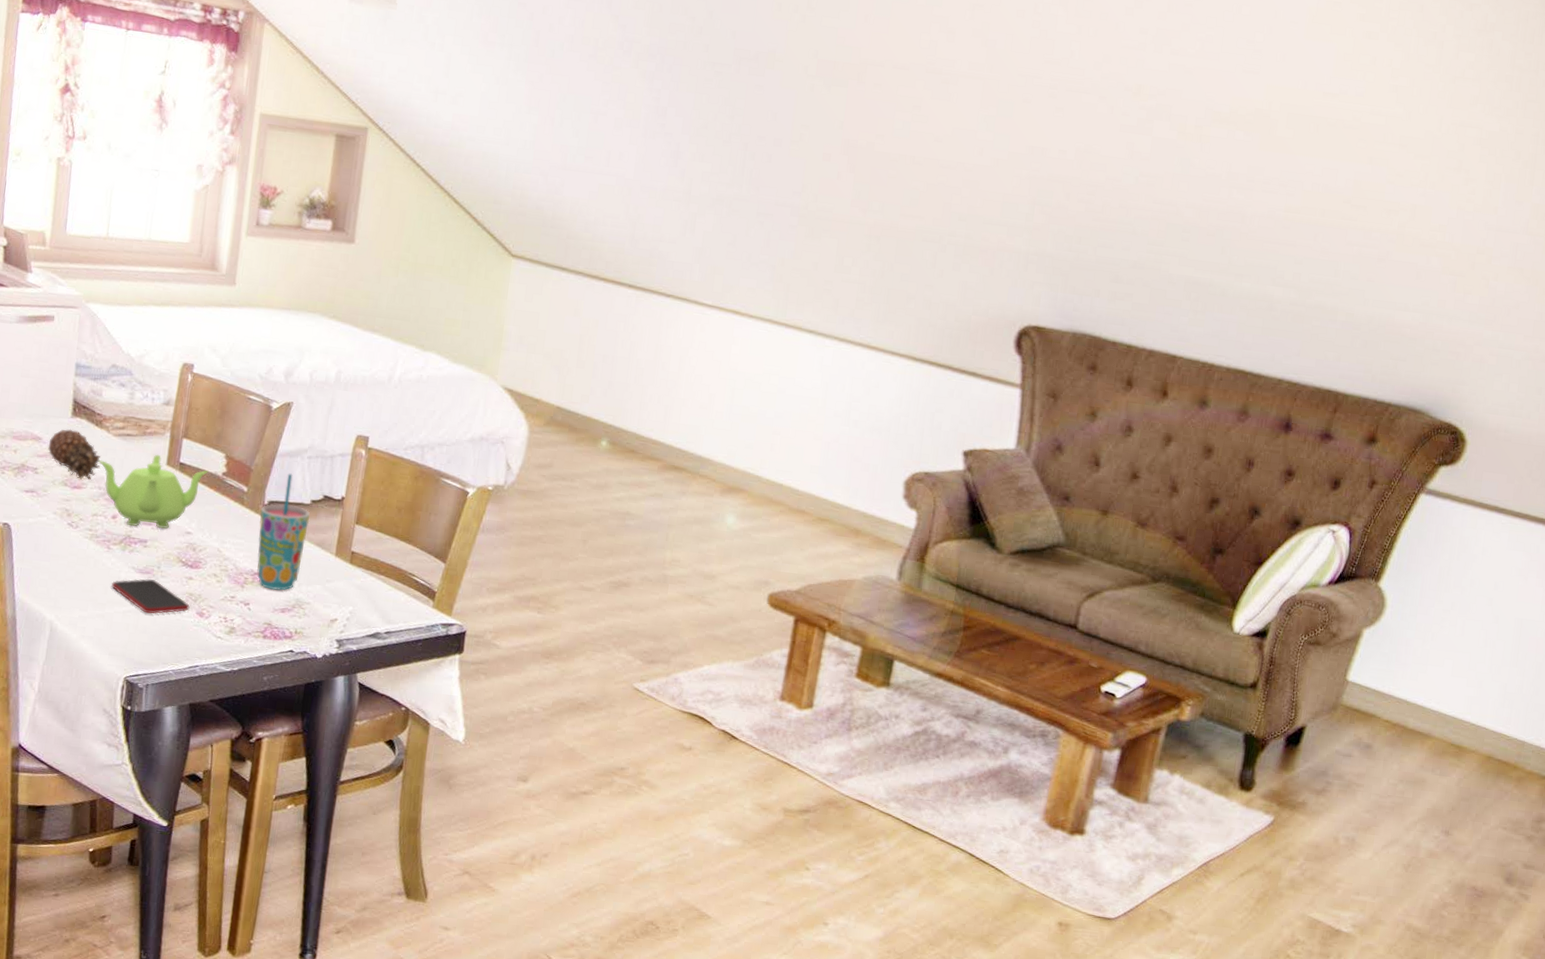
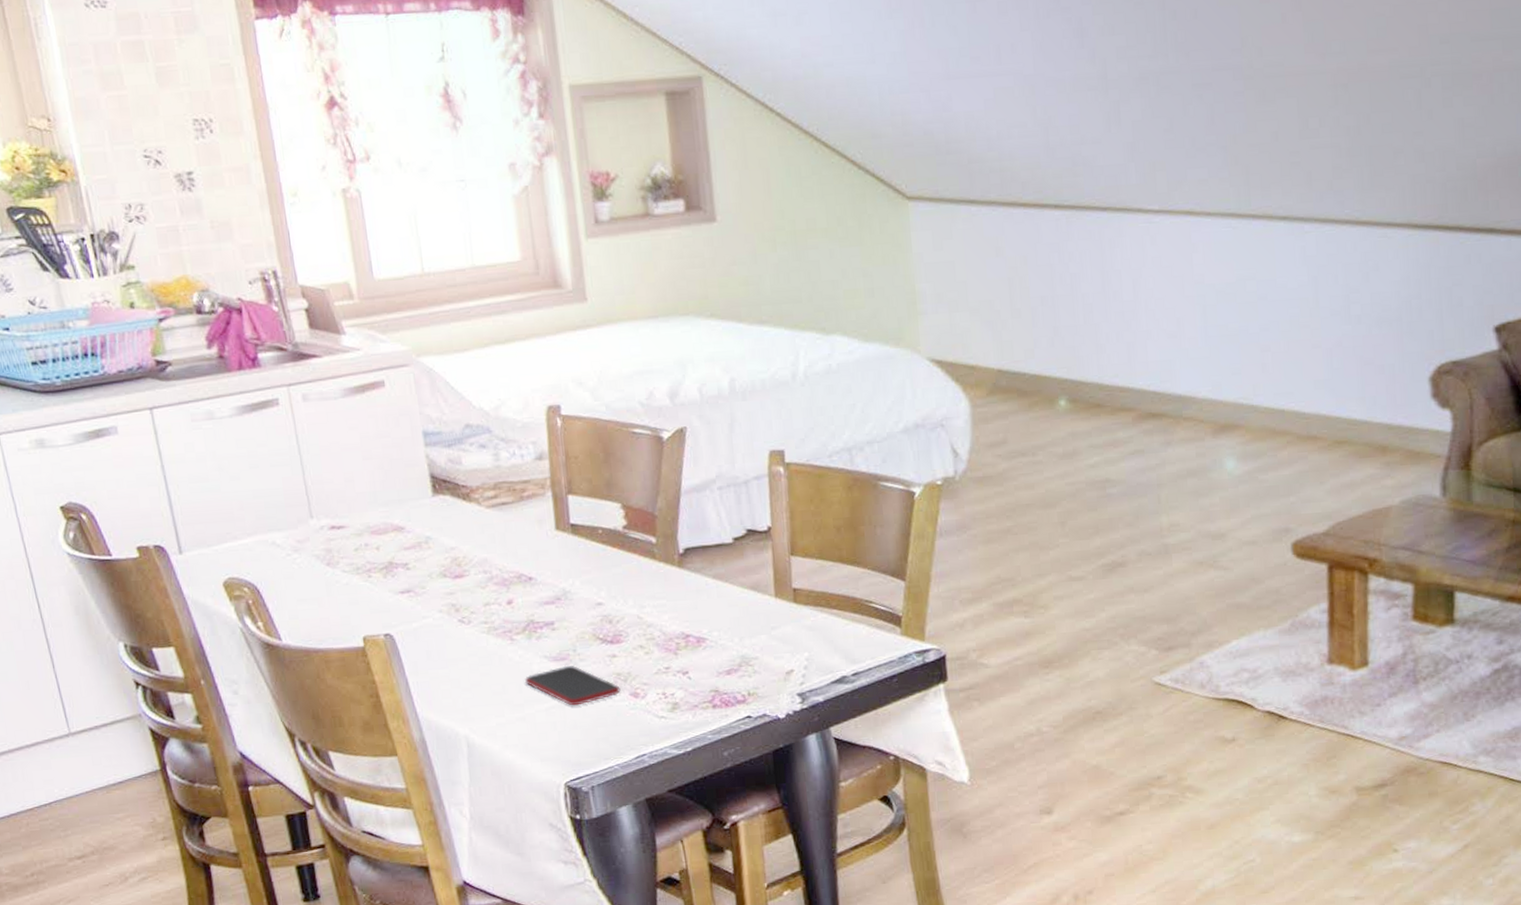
fruit: present [48,428,100,481] -> none [413,509,480,567]
teapot: present [99,454,209,529] -> none [476,519,606,609]
cup: present [256,473,310,591] -> none [676,511,738,652]

